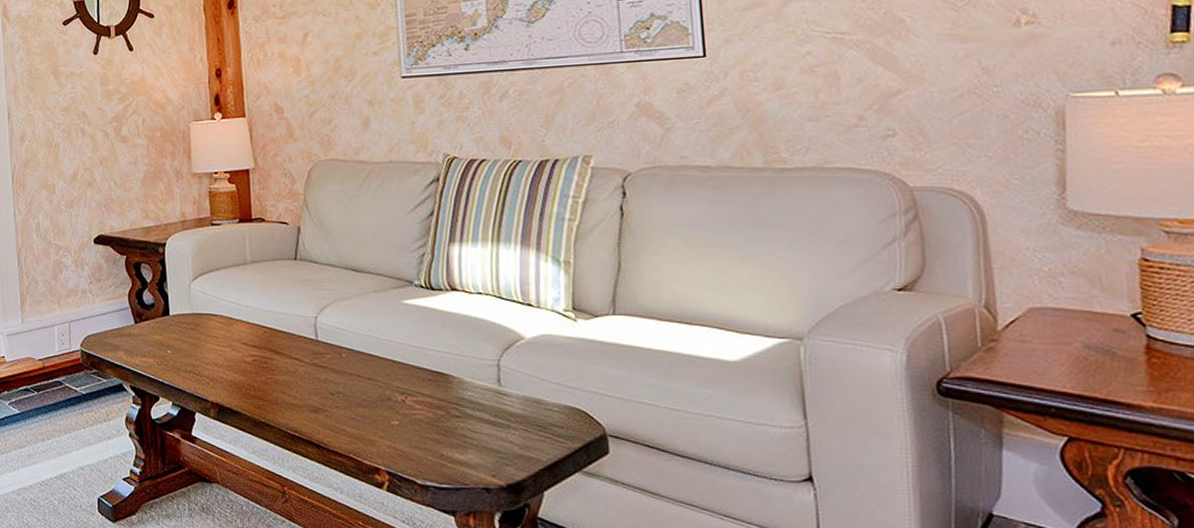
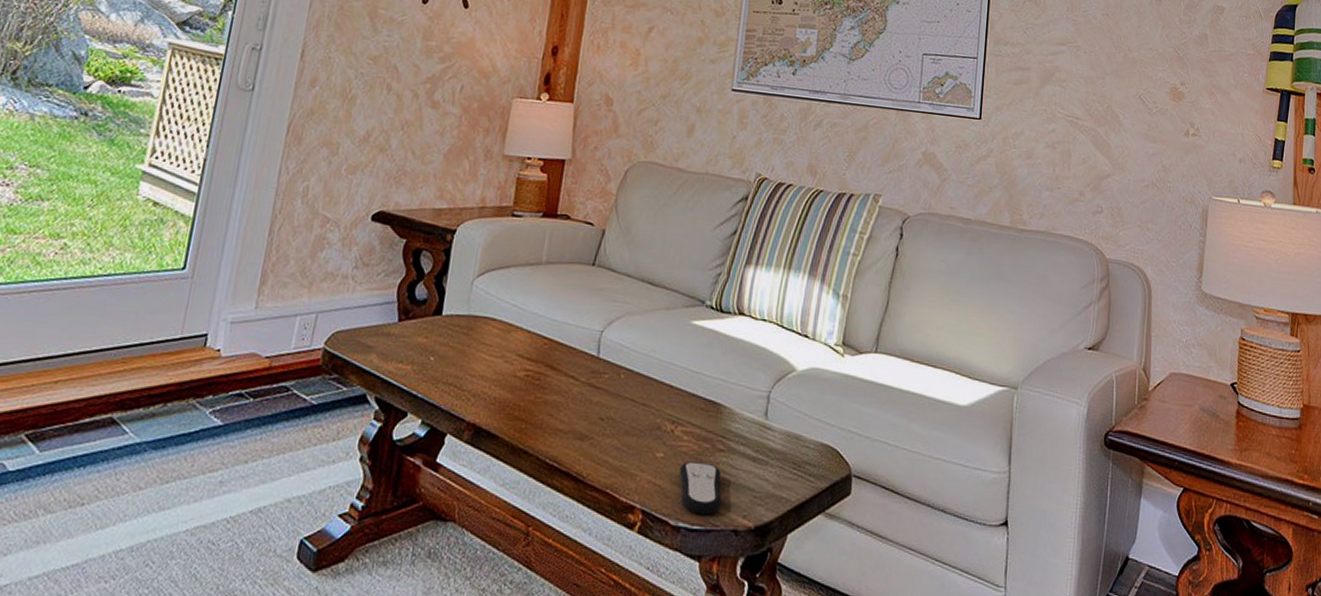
remote control: none [418,427,467,475] -> present [679,461,722,515]

